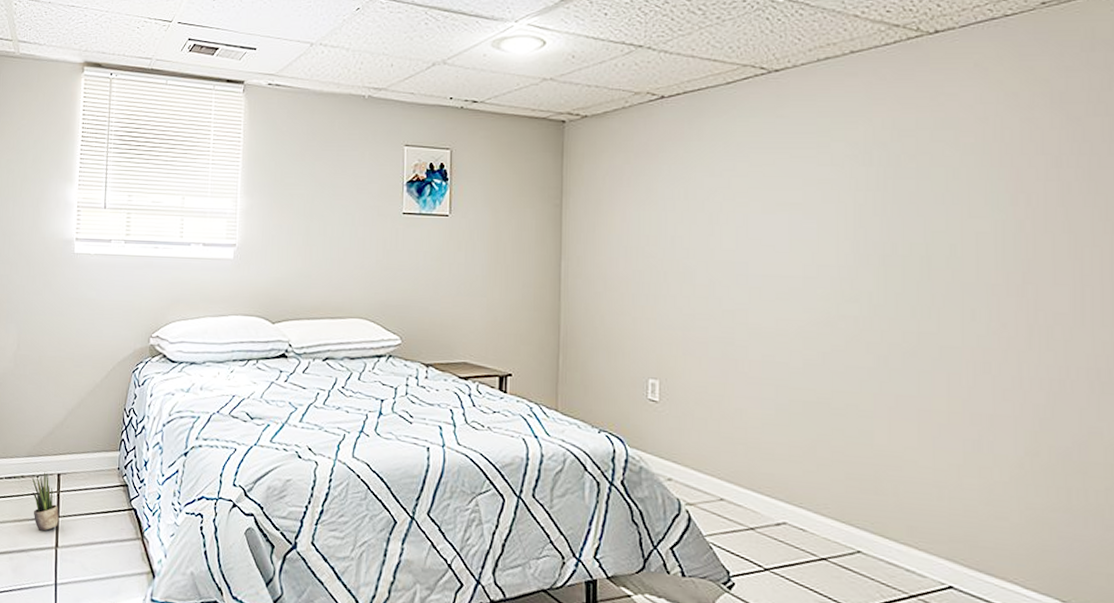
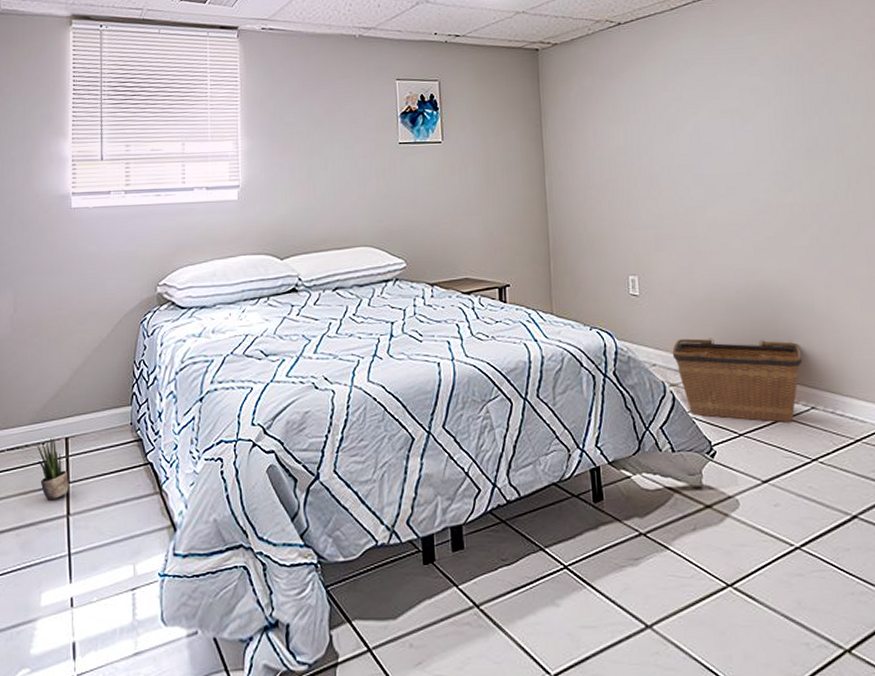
bicycle basket: none [692,454,850,565] -> present [672,338,802,423]

